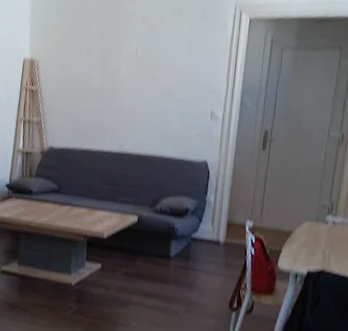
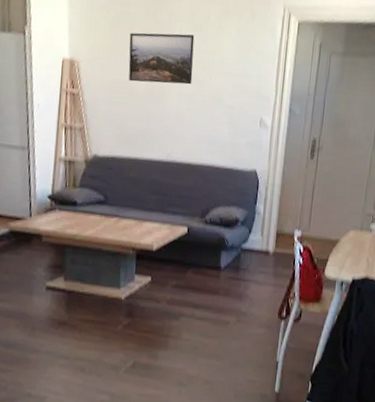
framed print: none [84,33,148,80] -> present [128,32,195,85]

